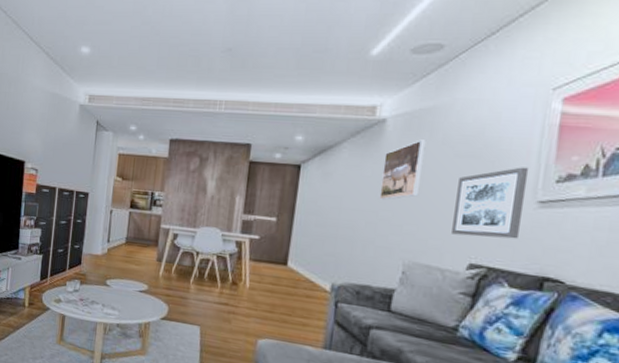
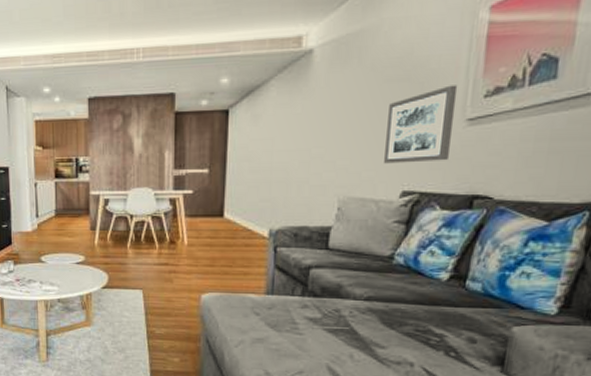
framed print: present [379,139,426,200] -> none [311,67,355,137]

